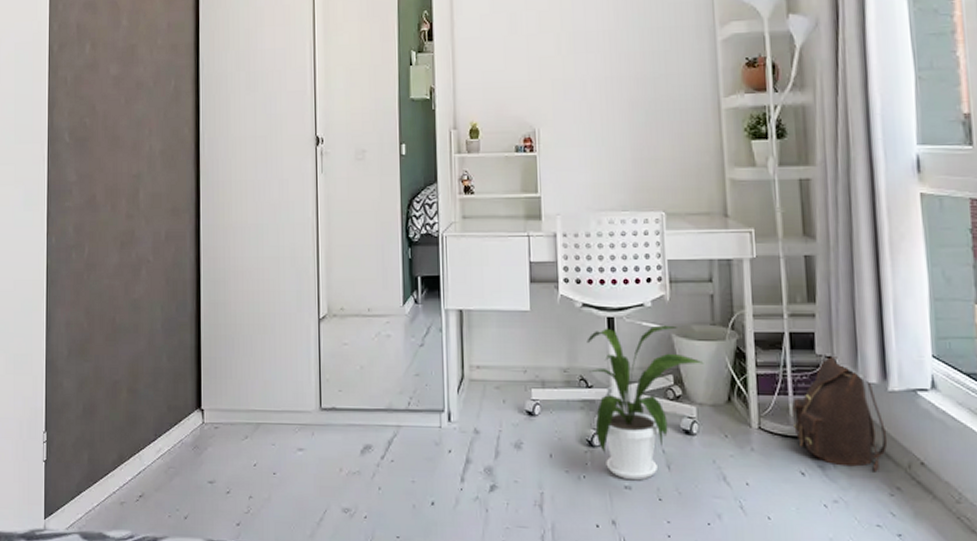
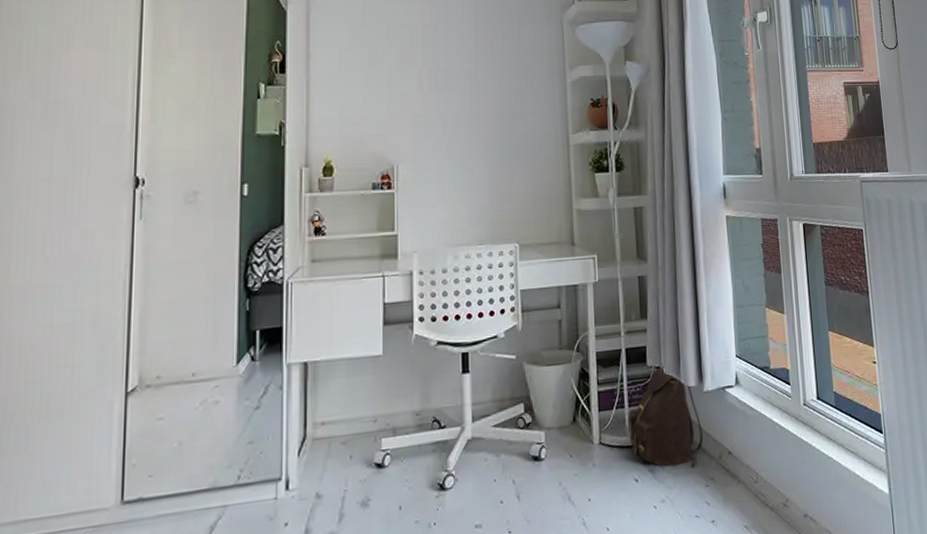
house plant: present [586,325,704,481] -> none [440,354,552,518]

